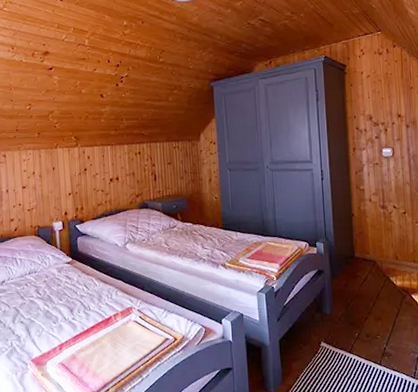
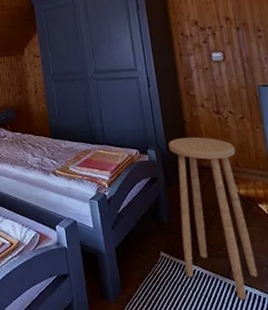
stool: none [336,230,406,384] -> present [168,137,258,300]

